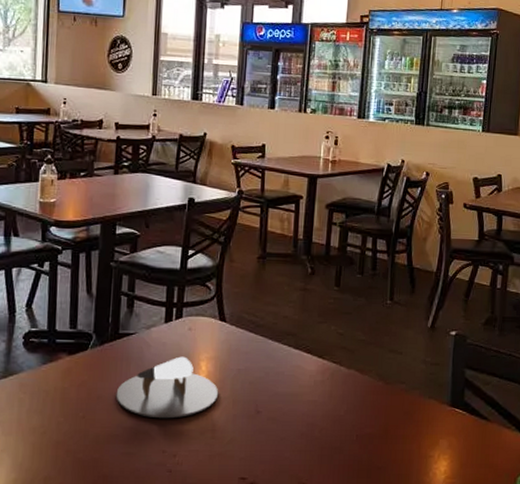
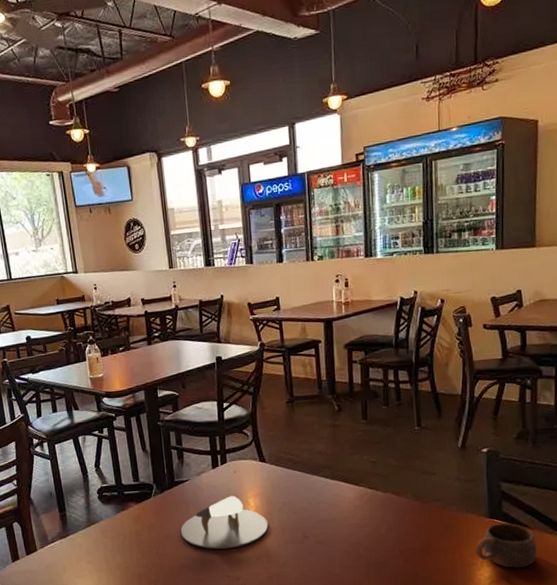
cup: none [434,413,495,464] -> present [475,523,538,568]

